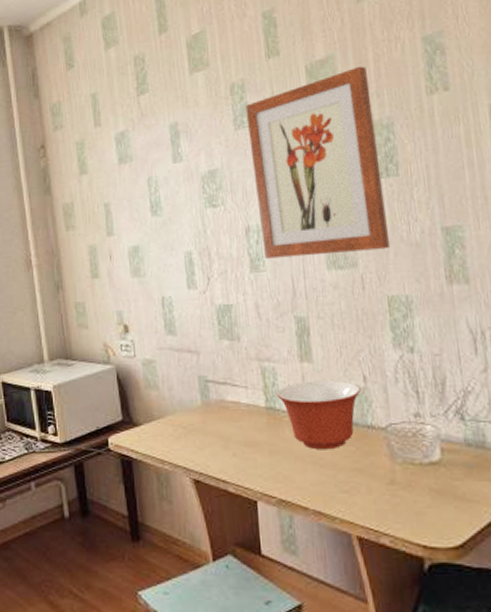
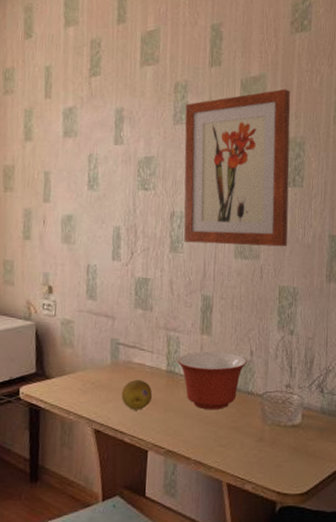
fruit: none [218,420,254,455] -> present [121,379,153,410]

